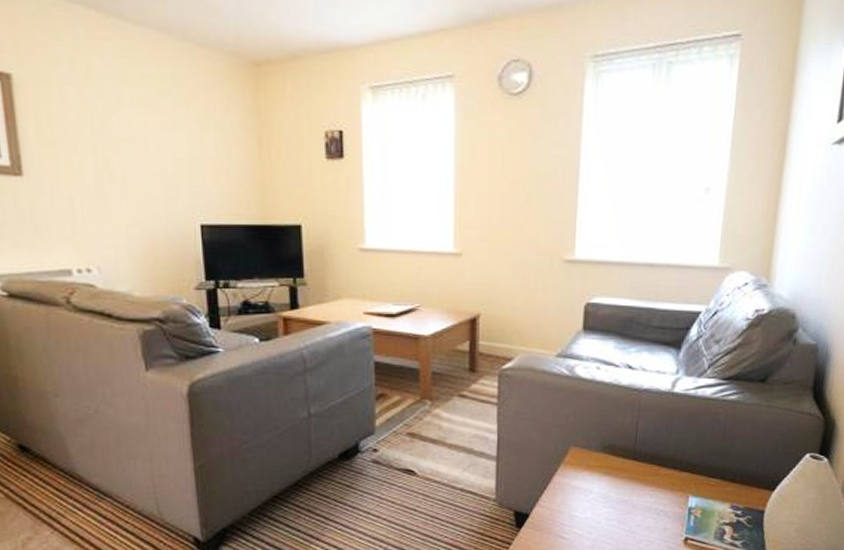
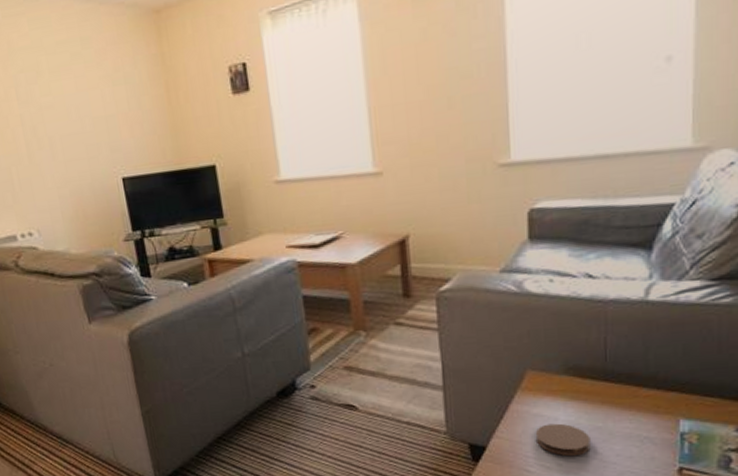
coaster: none [572,495,617,526] -> present [535,423,591,457]

